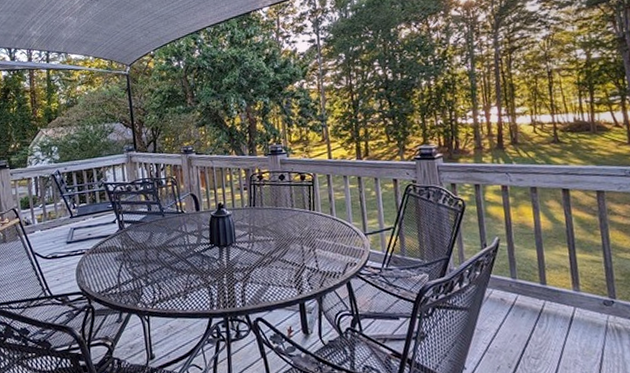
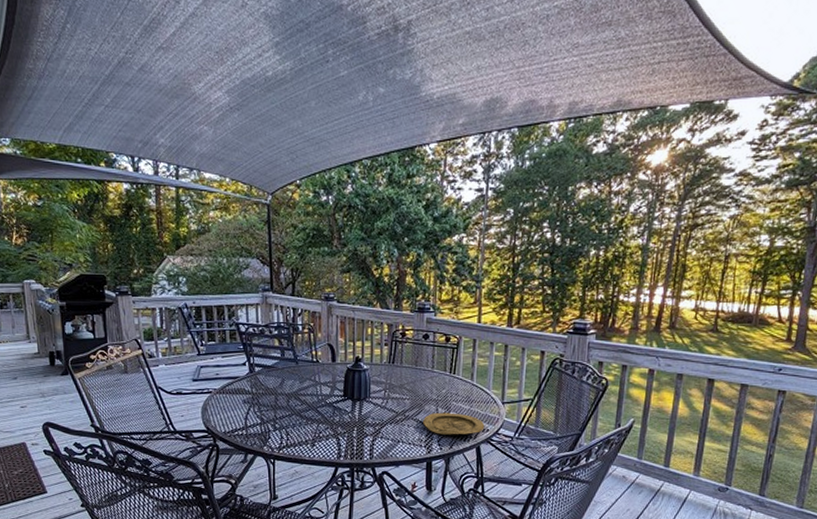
plate: none [290,249,352,273] -> present [423,412,485,435]

